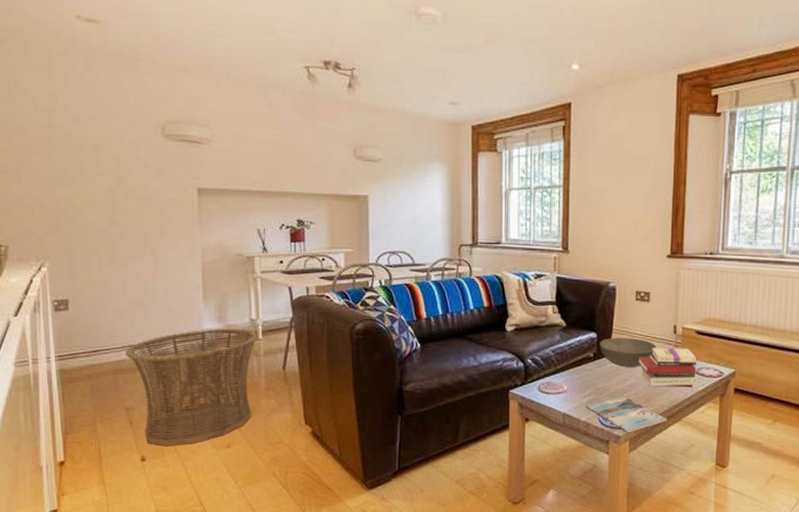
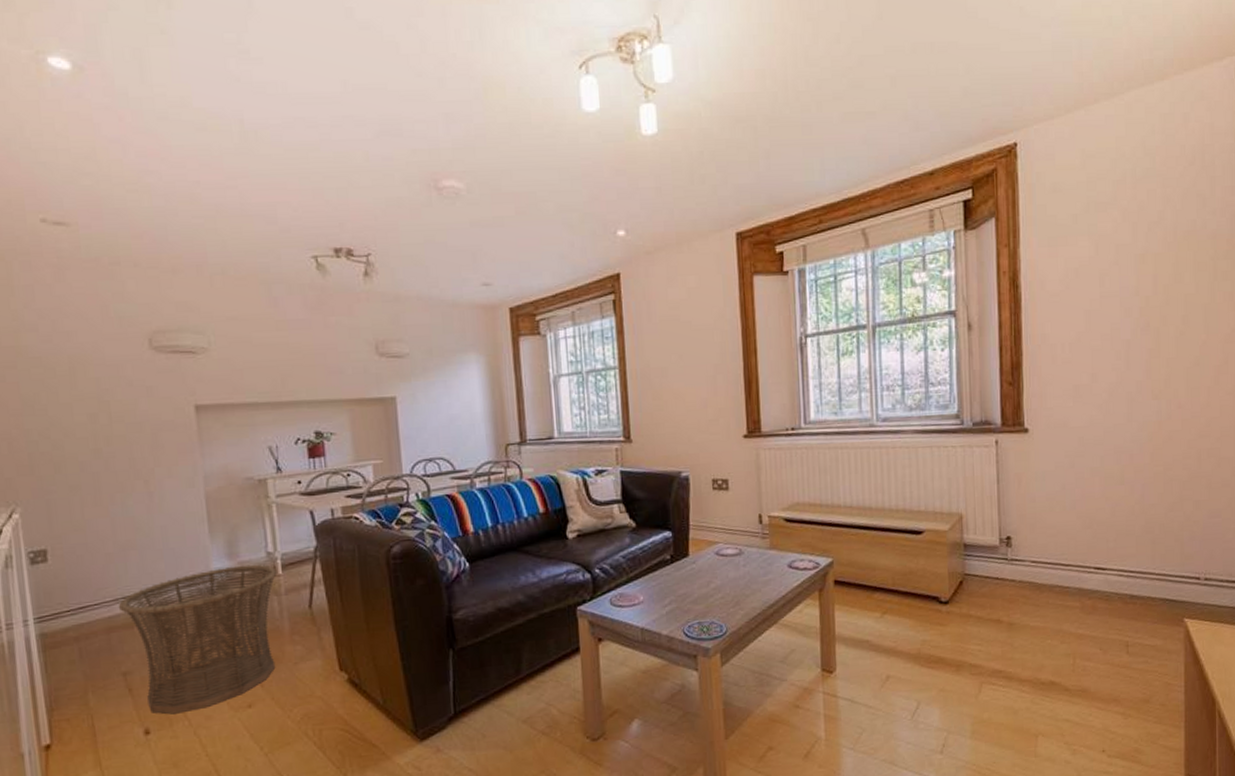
magazine: present [586,396,668,433] -> none [667,601,762,644]
bowl: present [600,338,656,368] -> none [676,533,741,569]
books: present [638,348,698,387] -> none [722,539,793,586]

